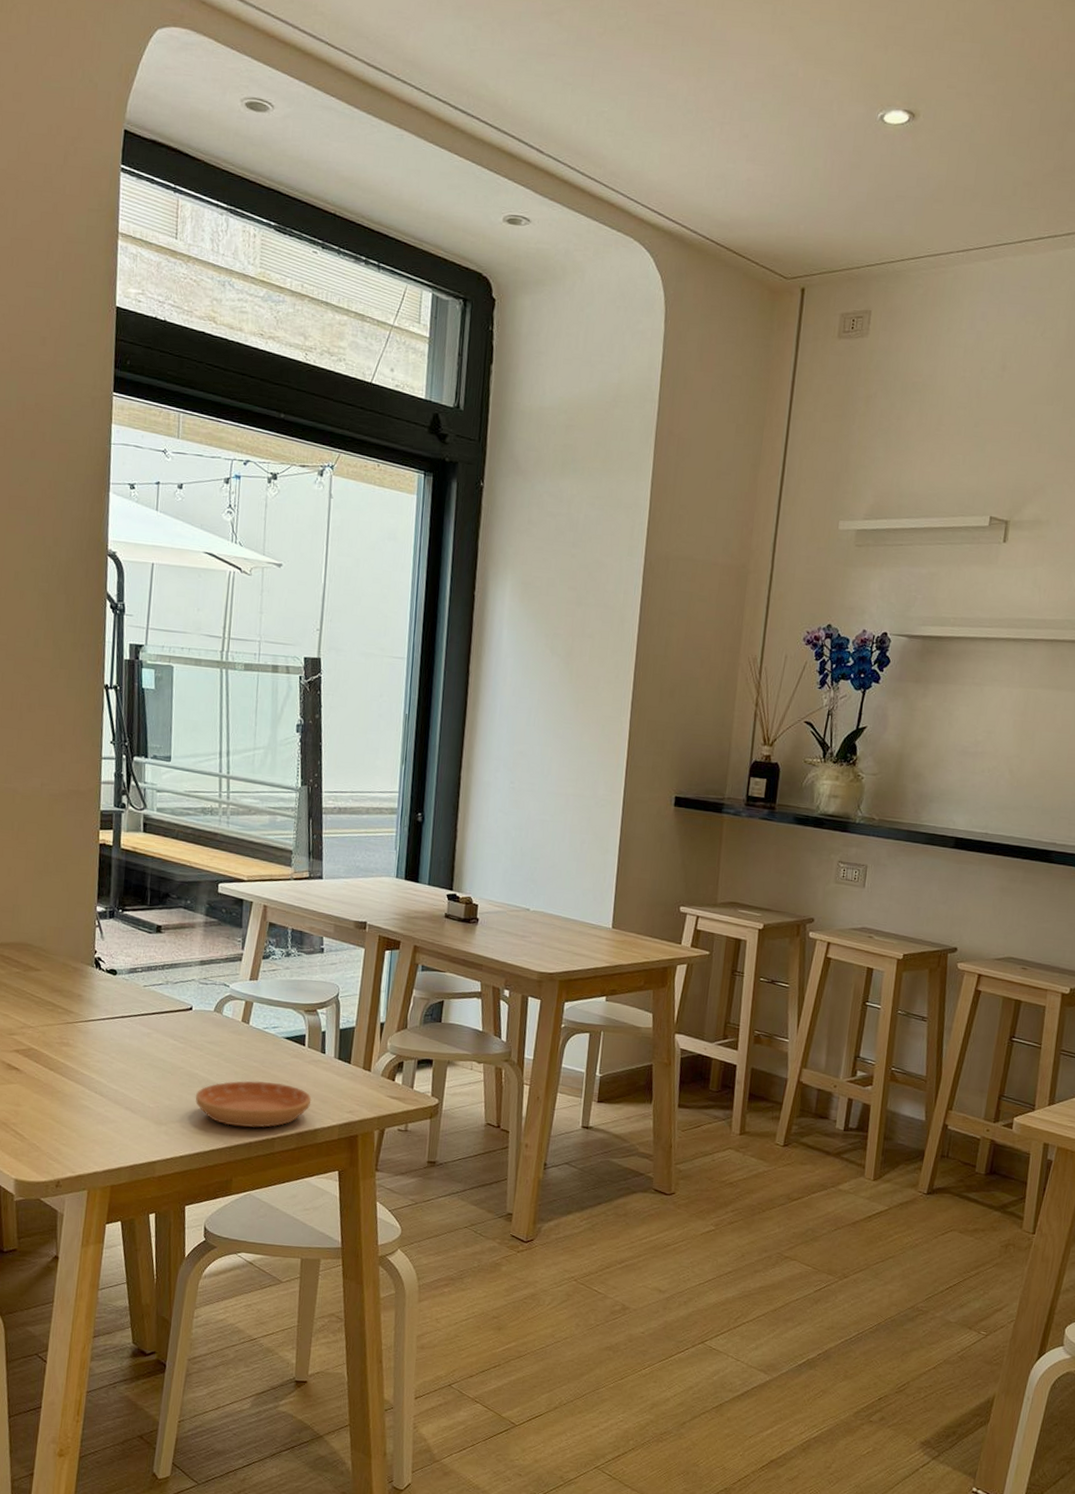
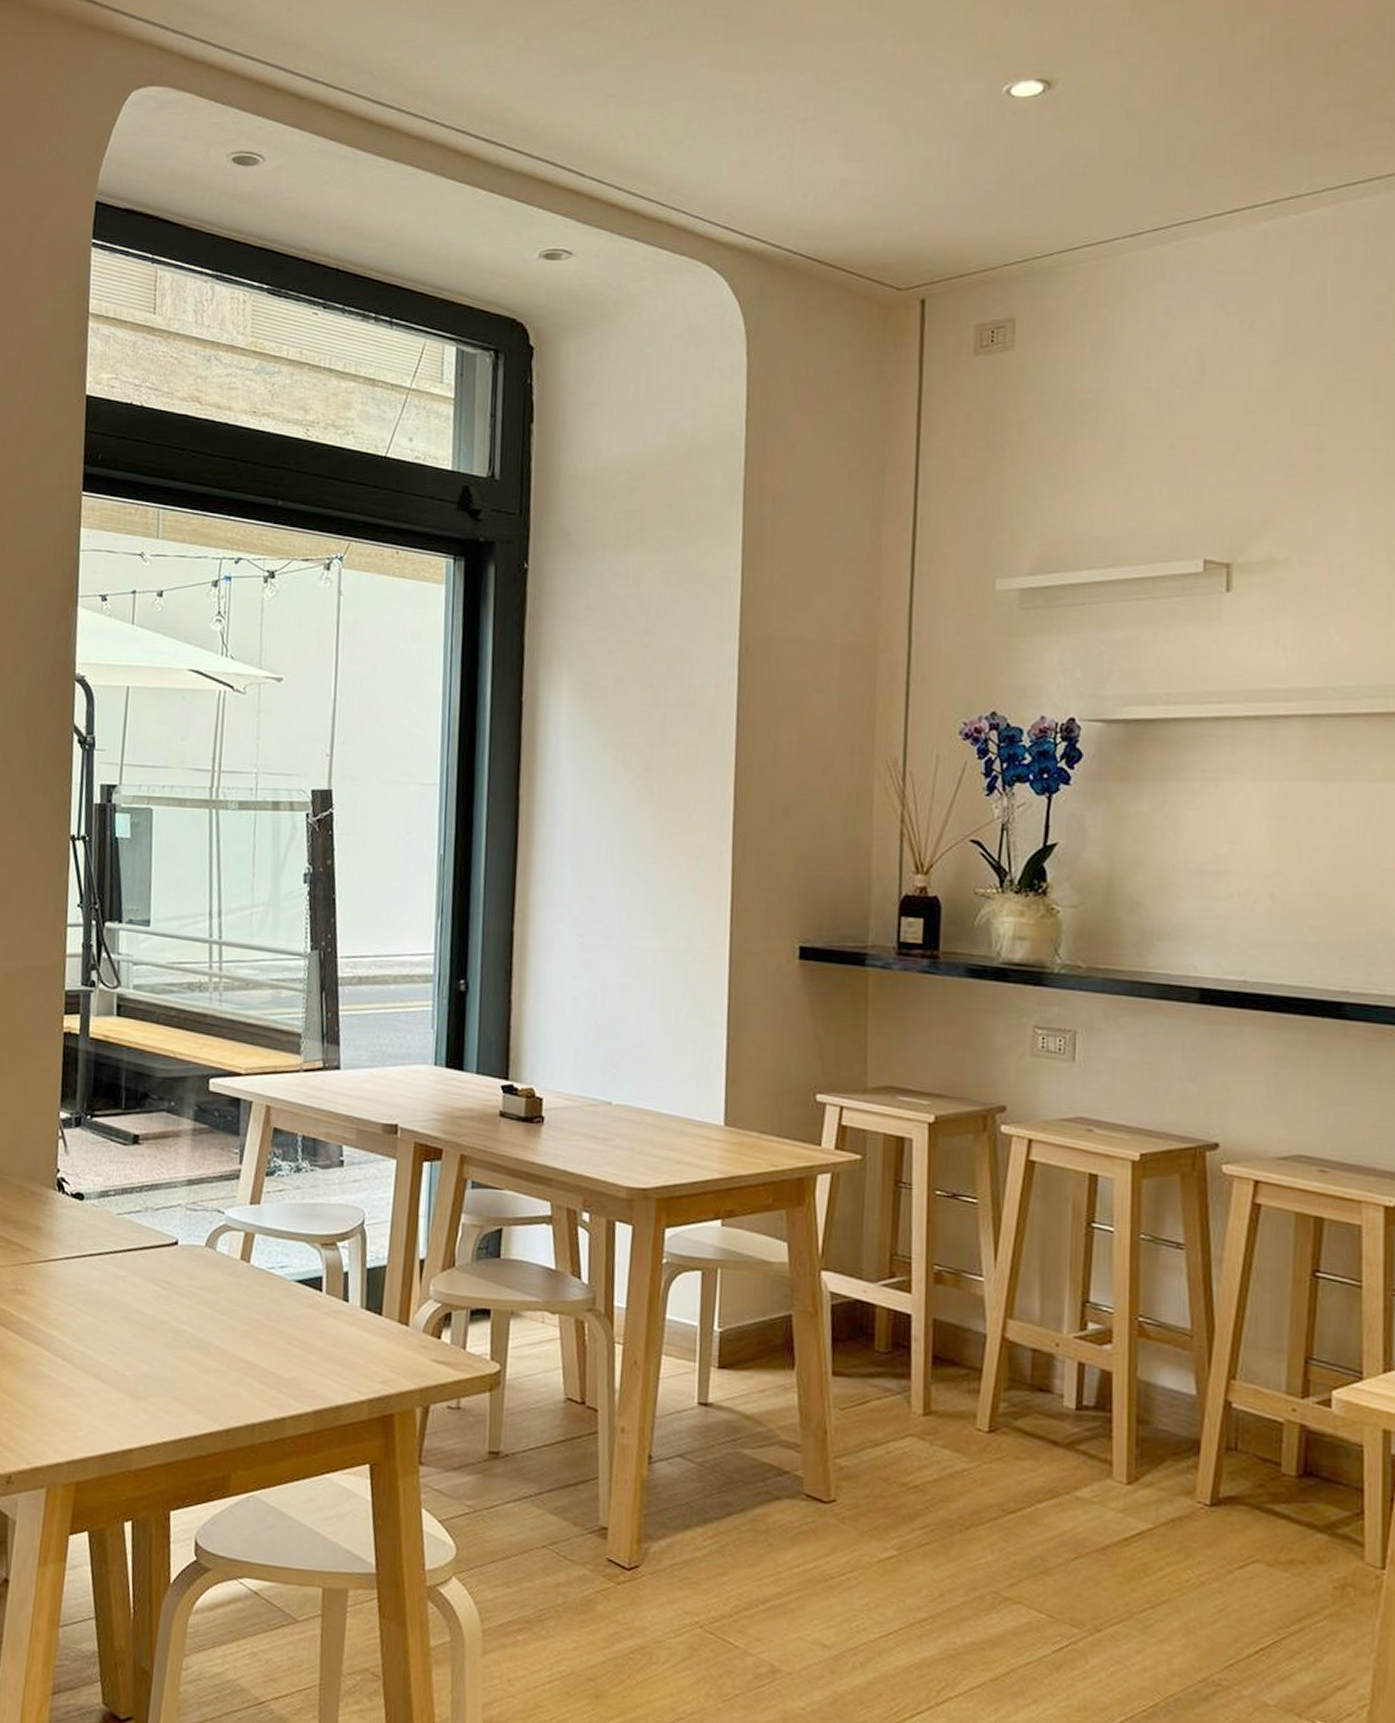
saucer: present [195,1080,312,1128] -> none [182,1338,332,1404]

